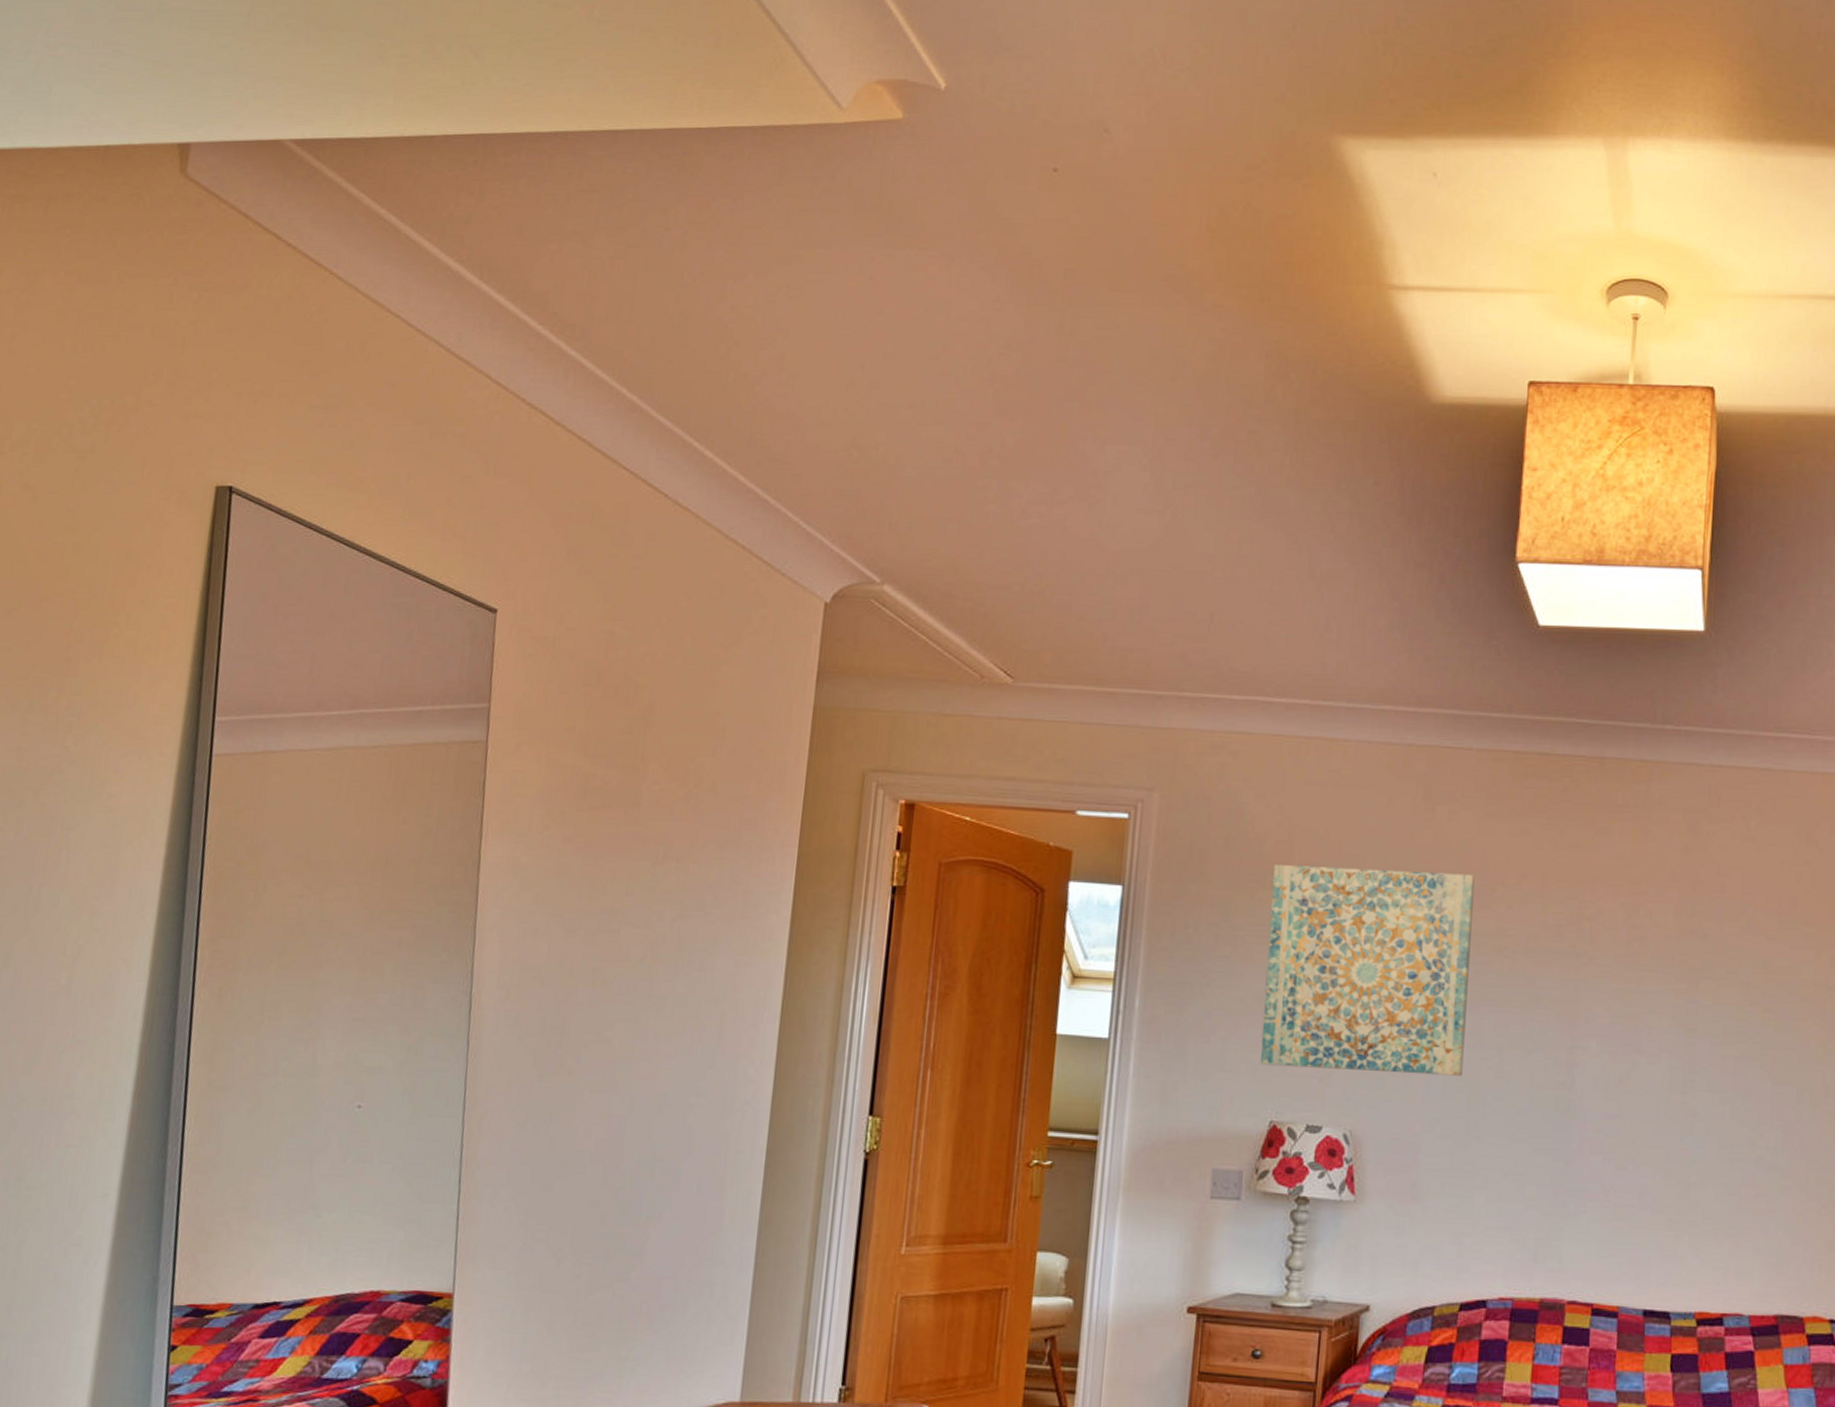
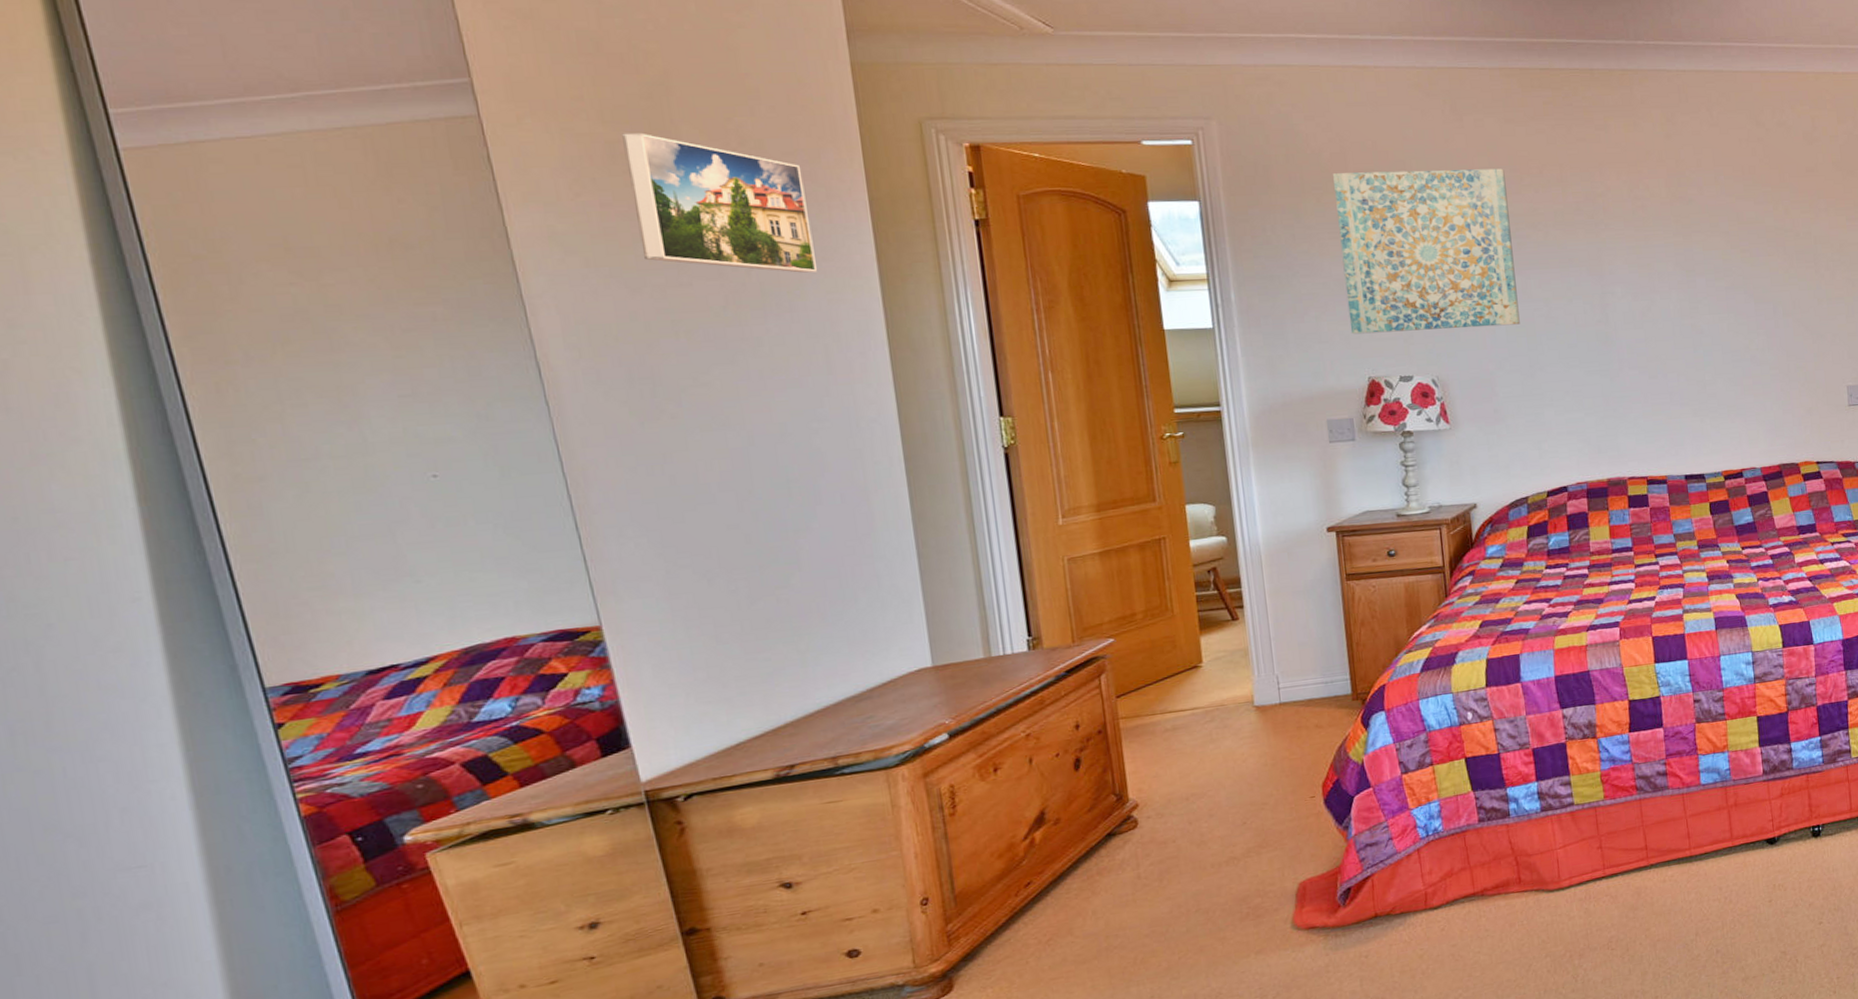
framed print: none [586,767,743,930] -> present [622,132,818,273]

